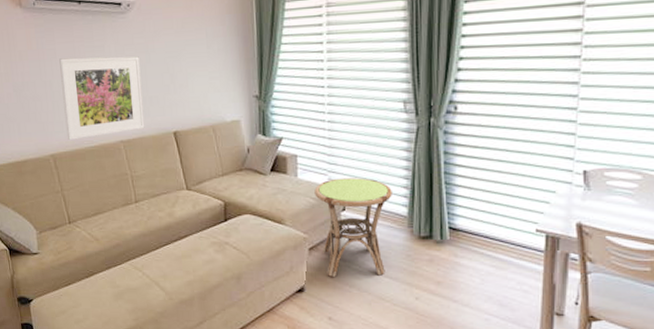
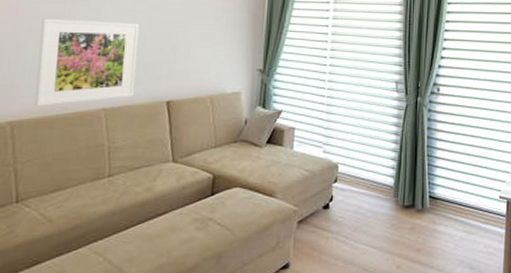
side table: present [314,178,392,277] -> none [308,150,381,250]

